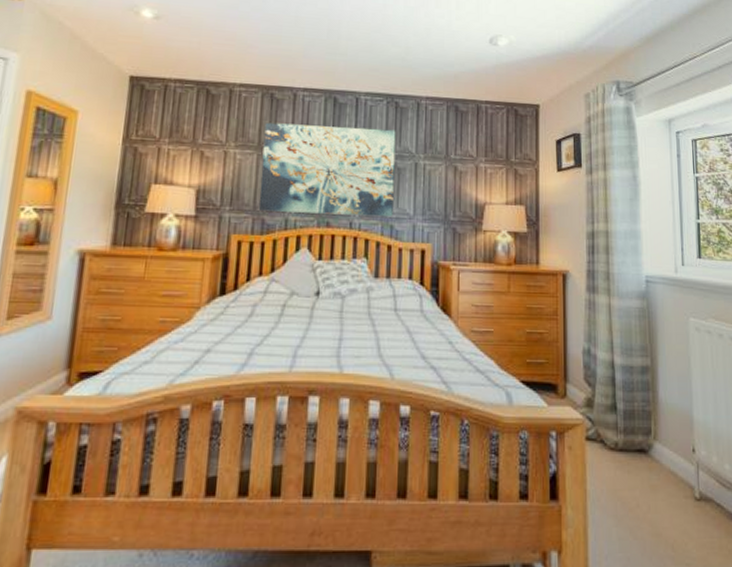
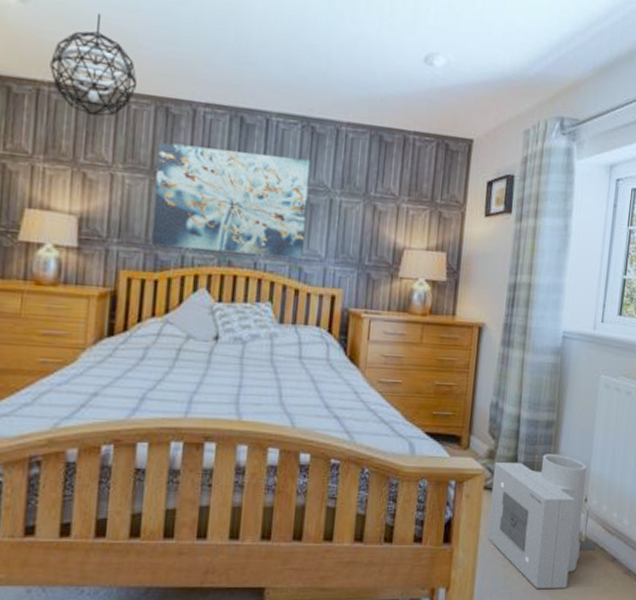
pendant light: none [176,23,247,104] -> present [50,13,138,117]
air purifier: none [593,401,712,553] -> present [487,454,596,589]

